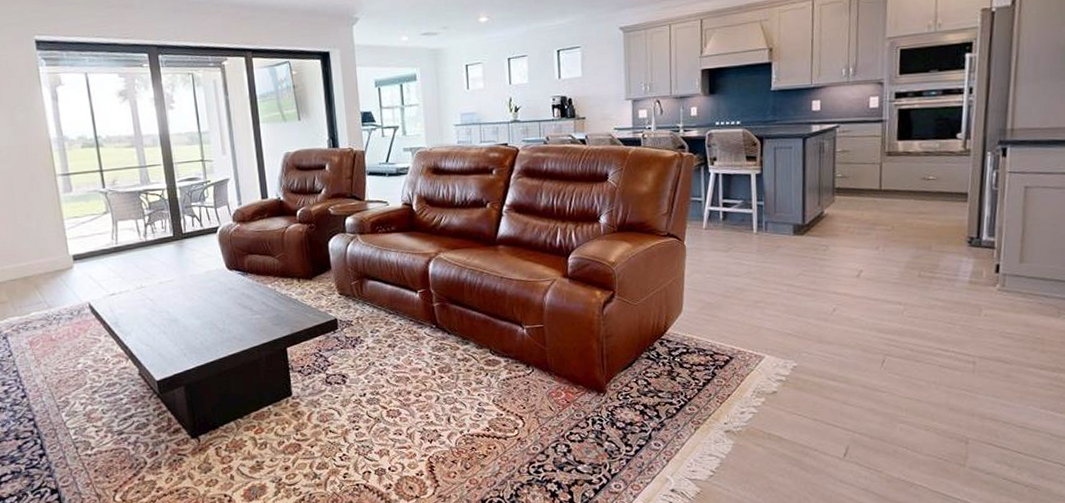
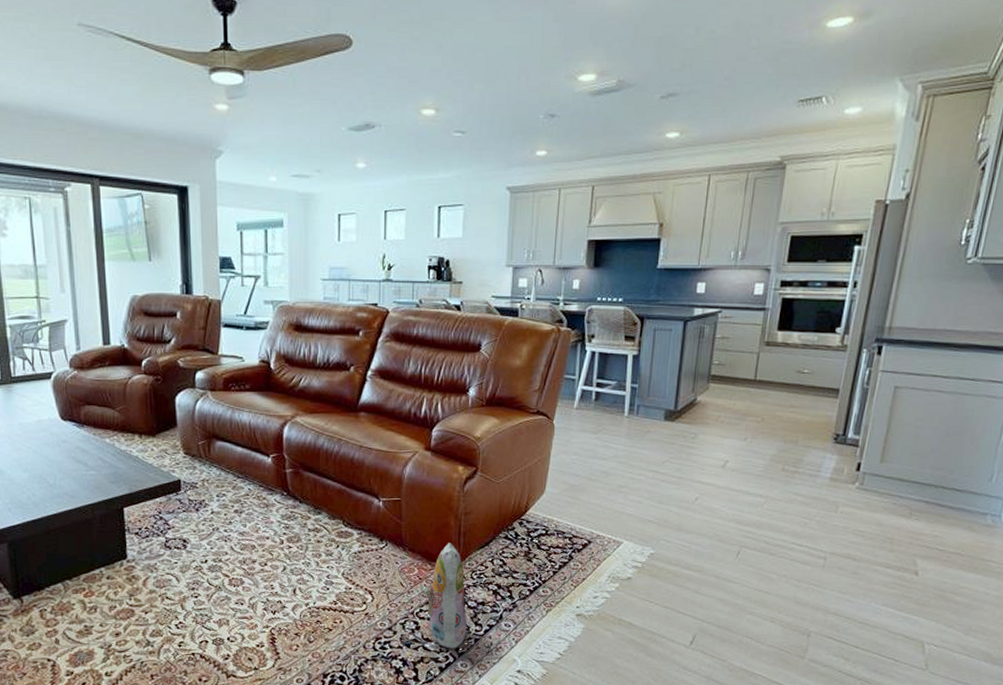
plush toy: none [572,366,618,470] -> present [424,543,467,649]

